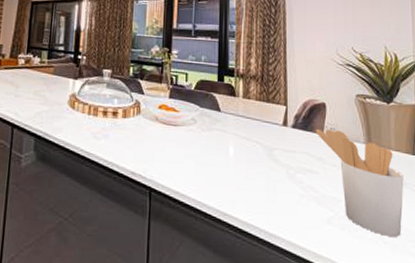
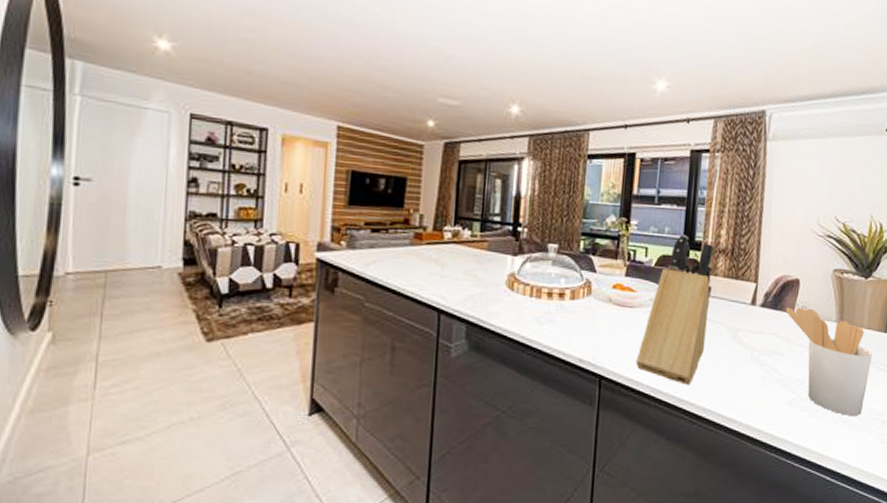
knife block: none [182,62,246,200] -> present [636,234,713,385]

